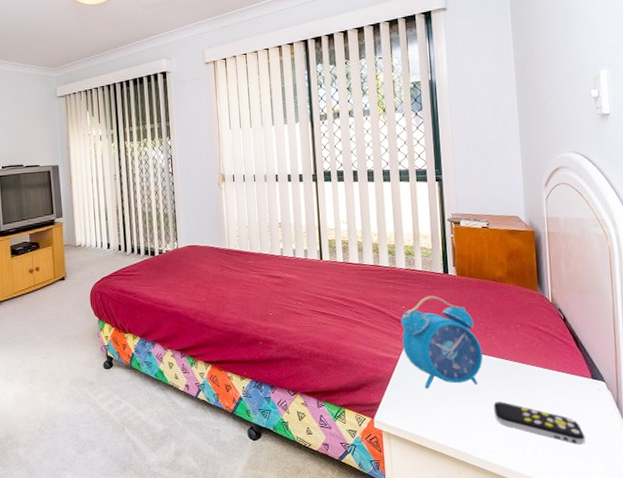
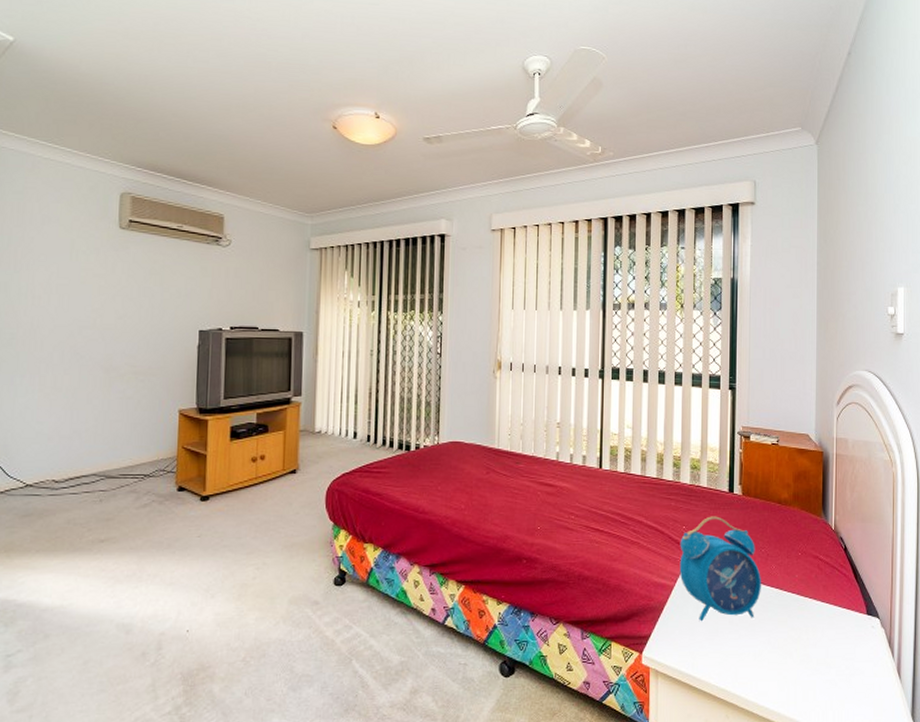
remote control: present [493,402,585,445] -> none [768,637,856,686]

